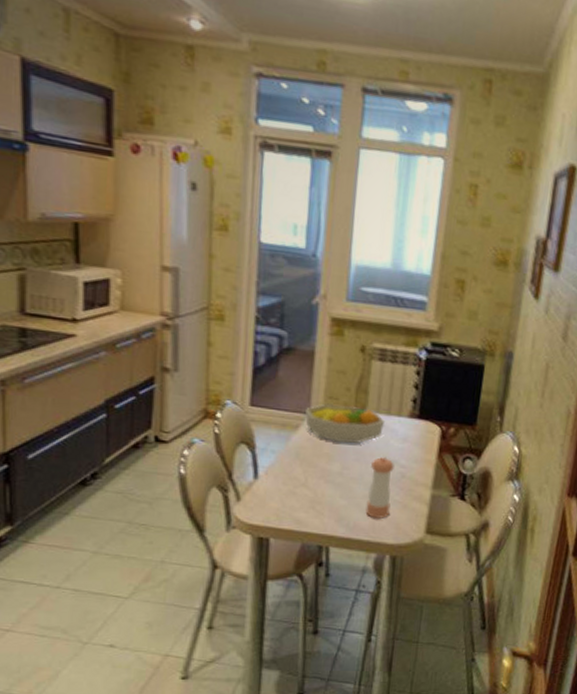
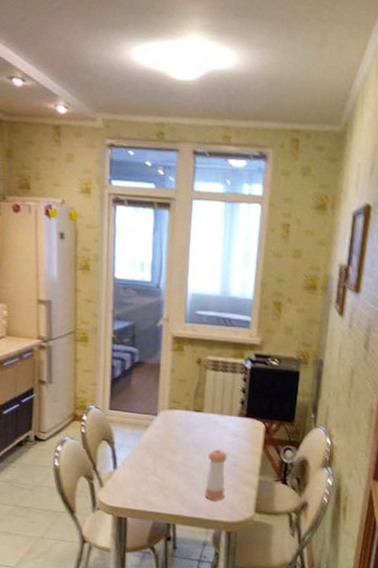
fruit bowl: present [304,403,386,444] -> none [153,406,219,439]

